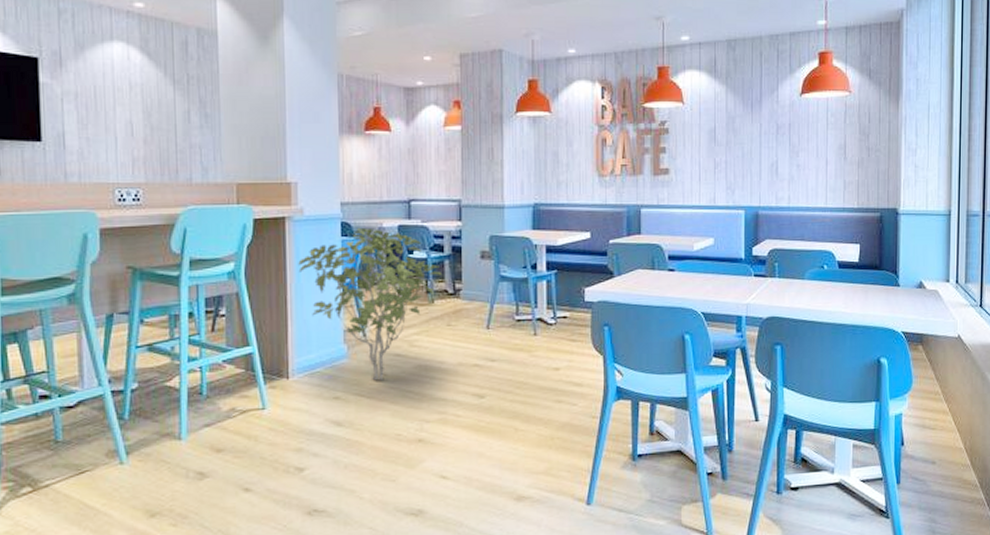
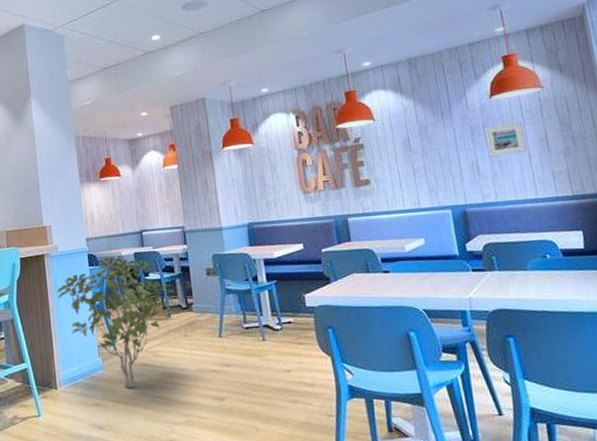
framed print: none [789,125,825,159] -> present [484,121,527,157]

